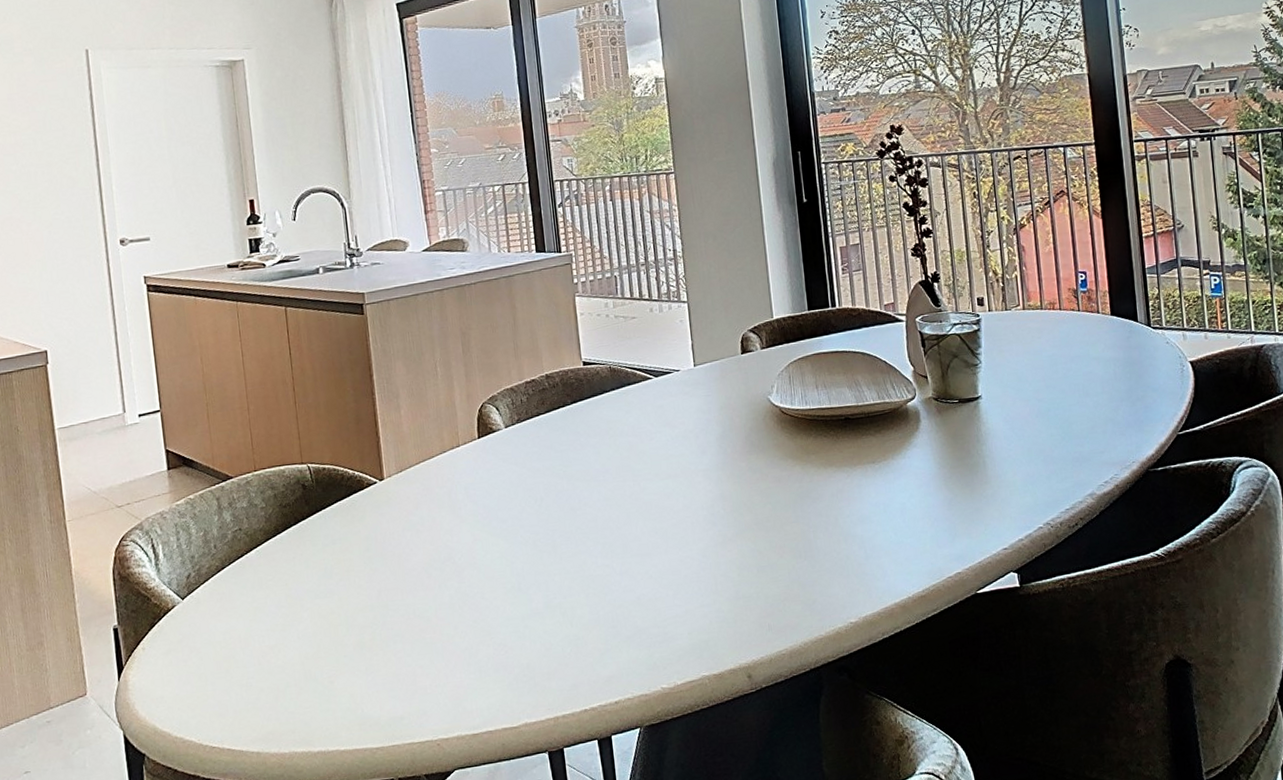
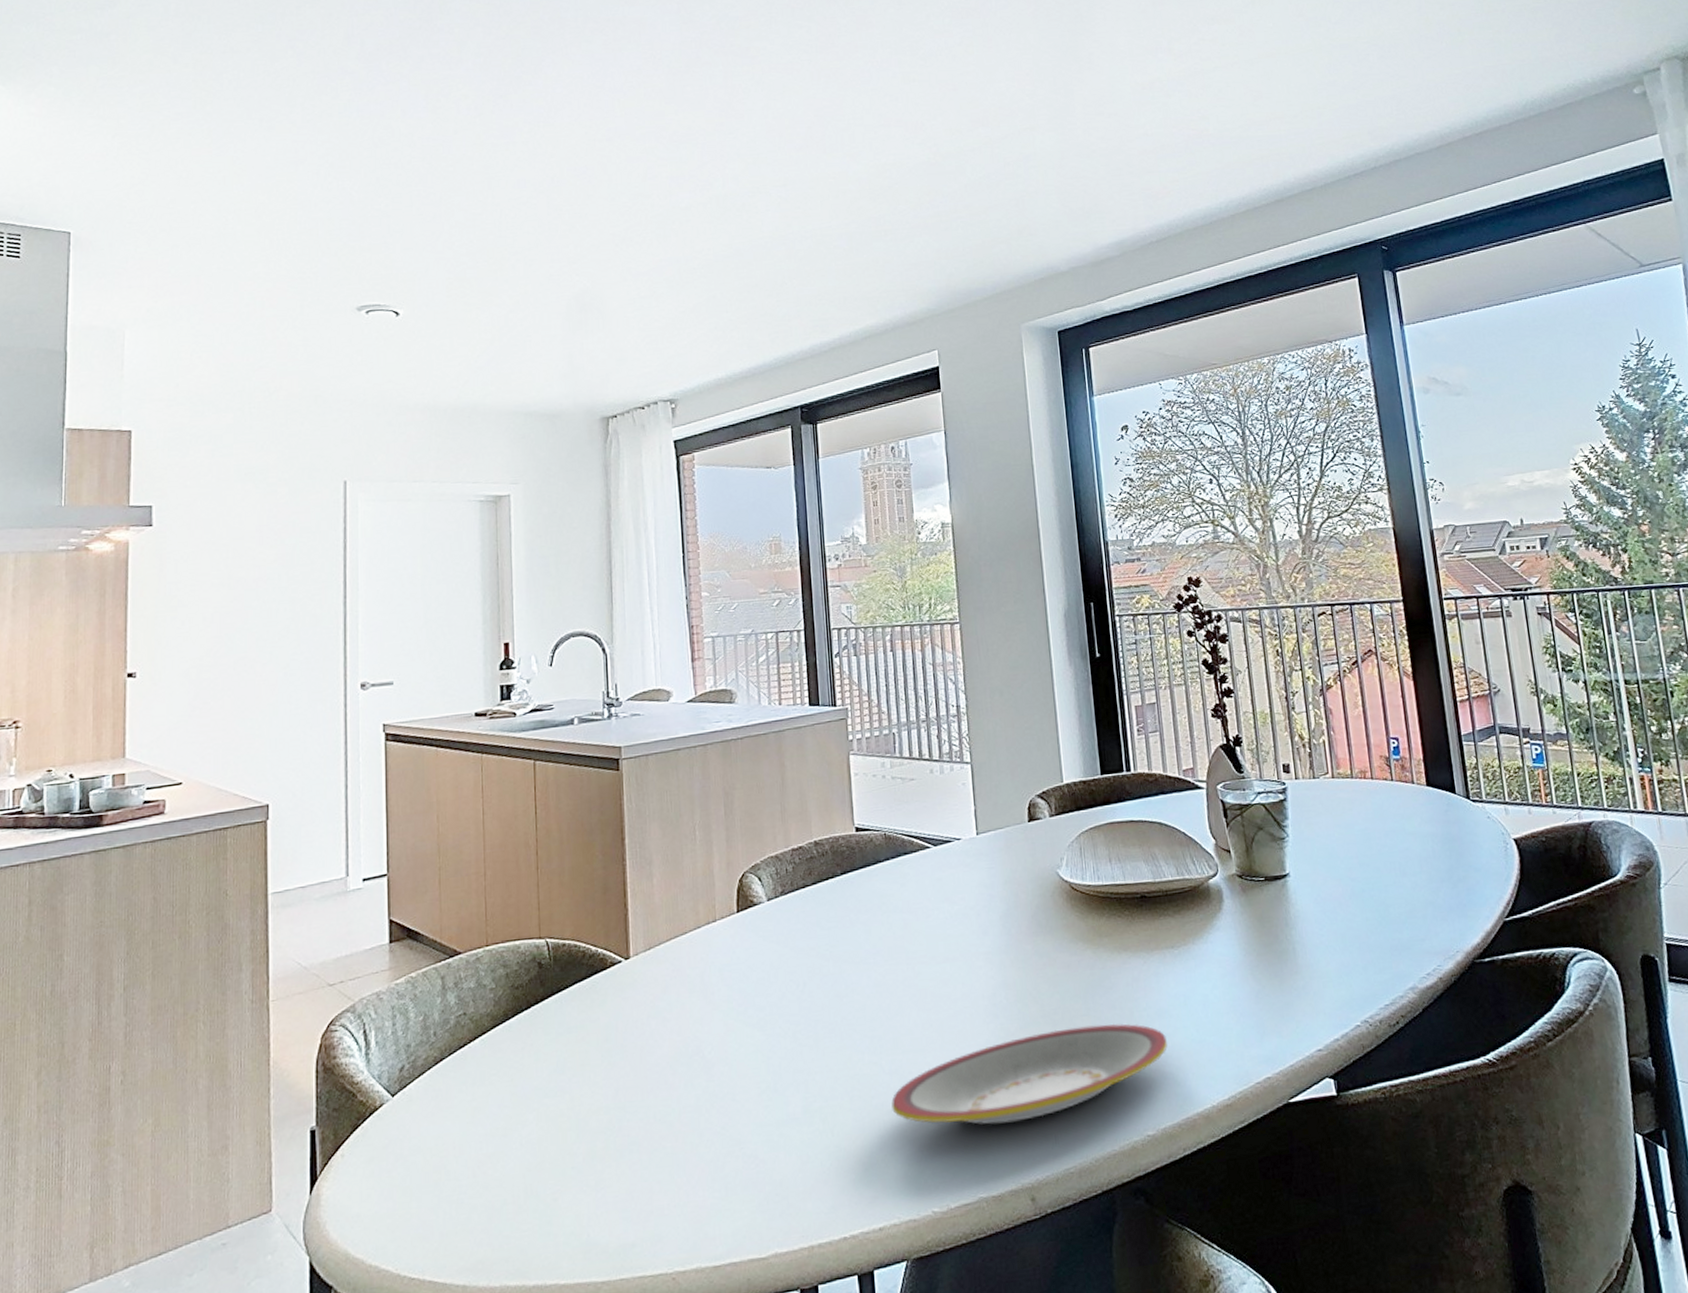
plate: none [623,528,869,616] -> present [891,1023,1167,1125]

